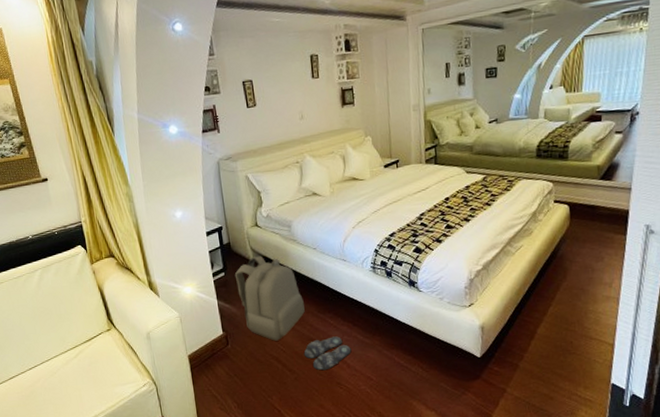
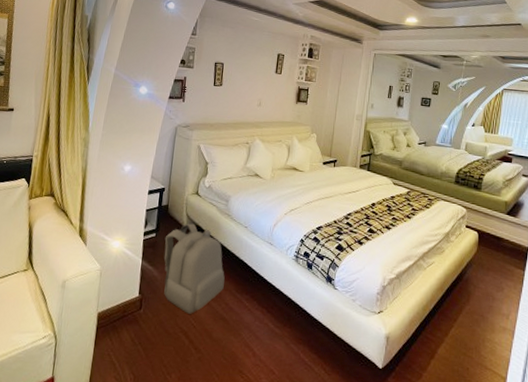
slippers: present [304,336,352,371] -> none [213,319,260,355]

